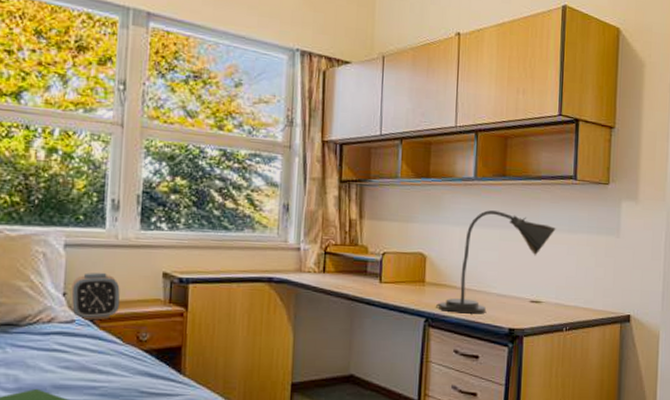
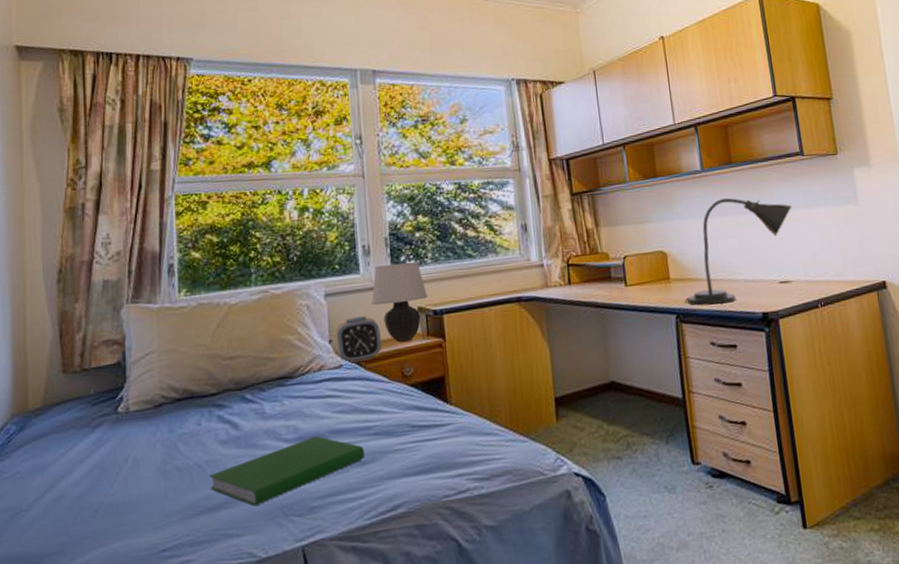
table lamp: none [114,222,175,307] -> present [371,261,428,343]

